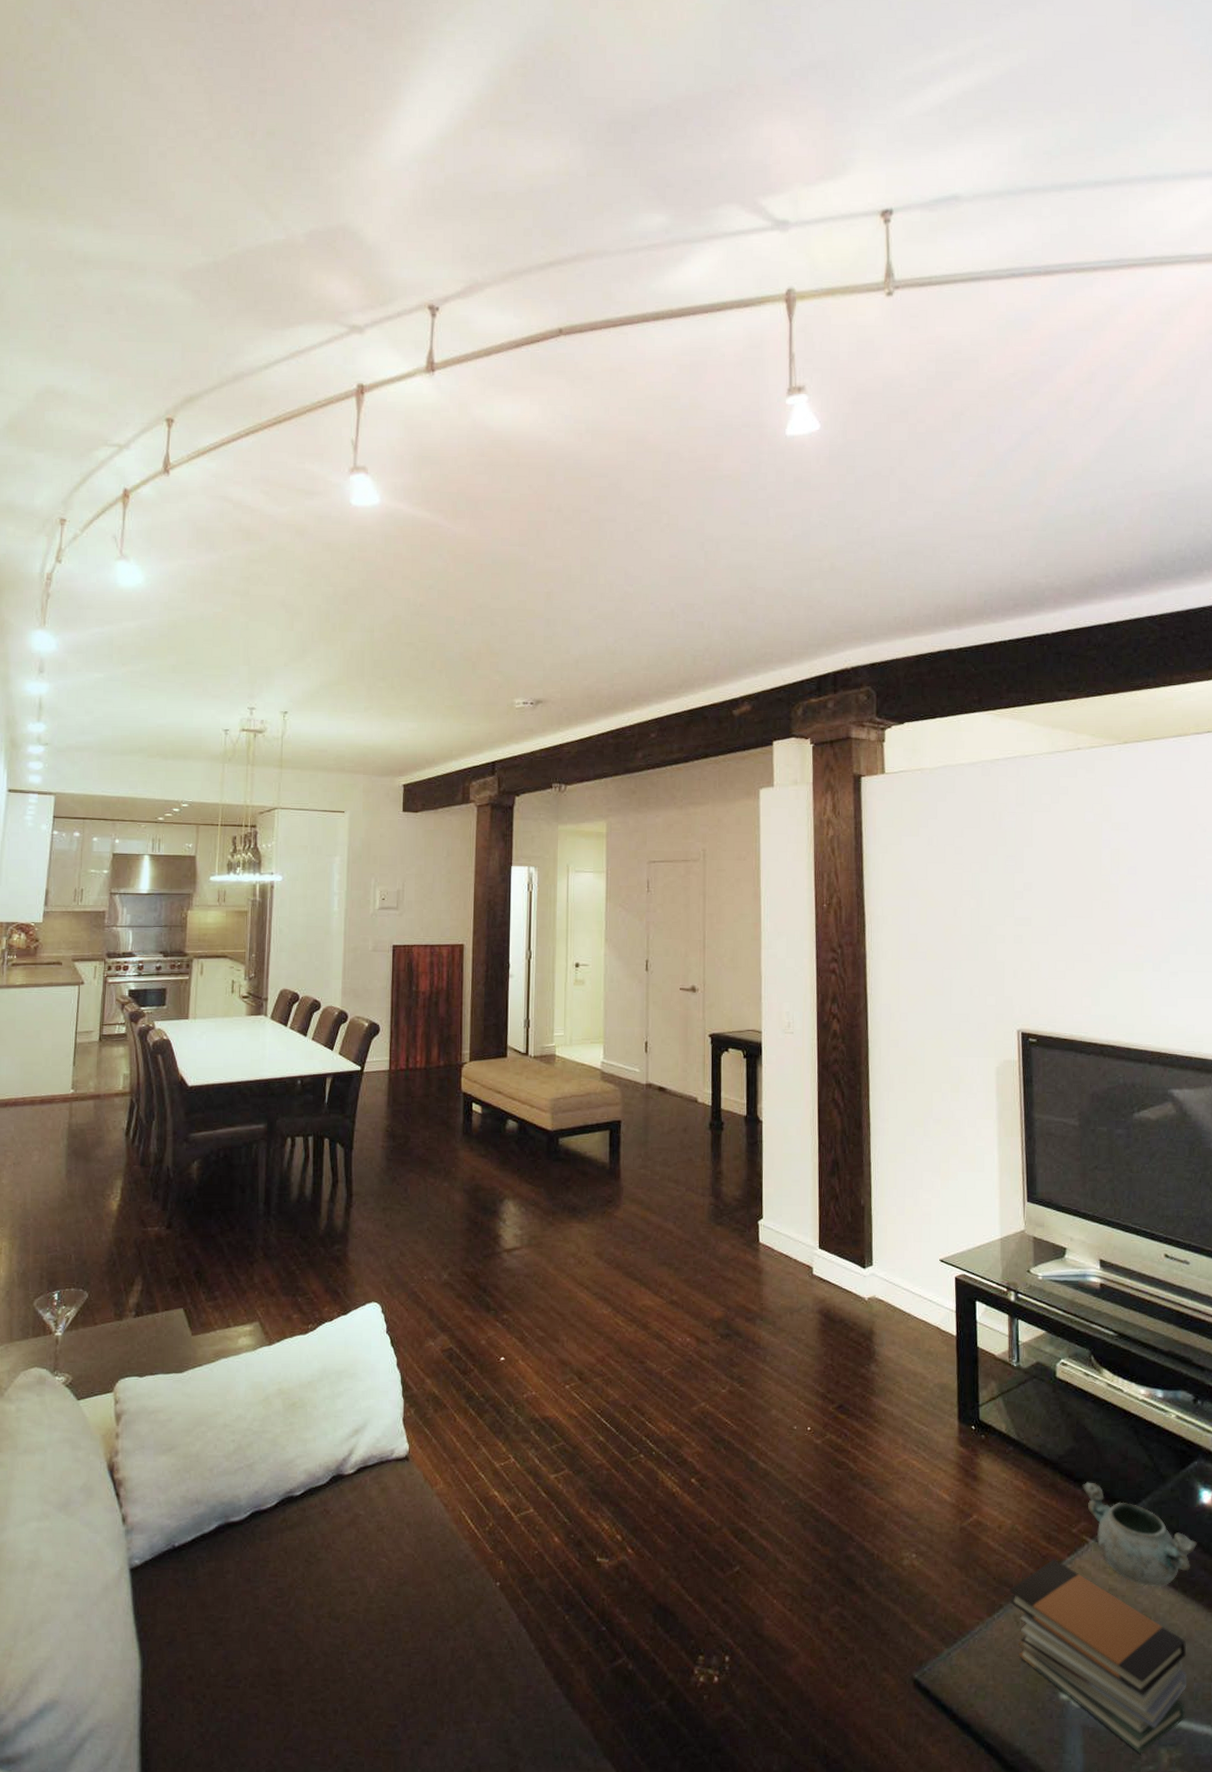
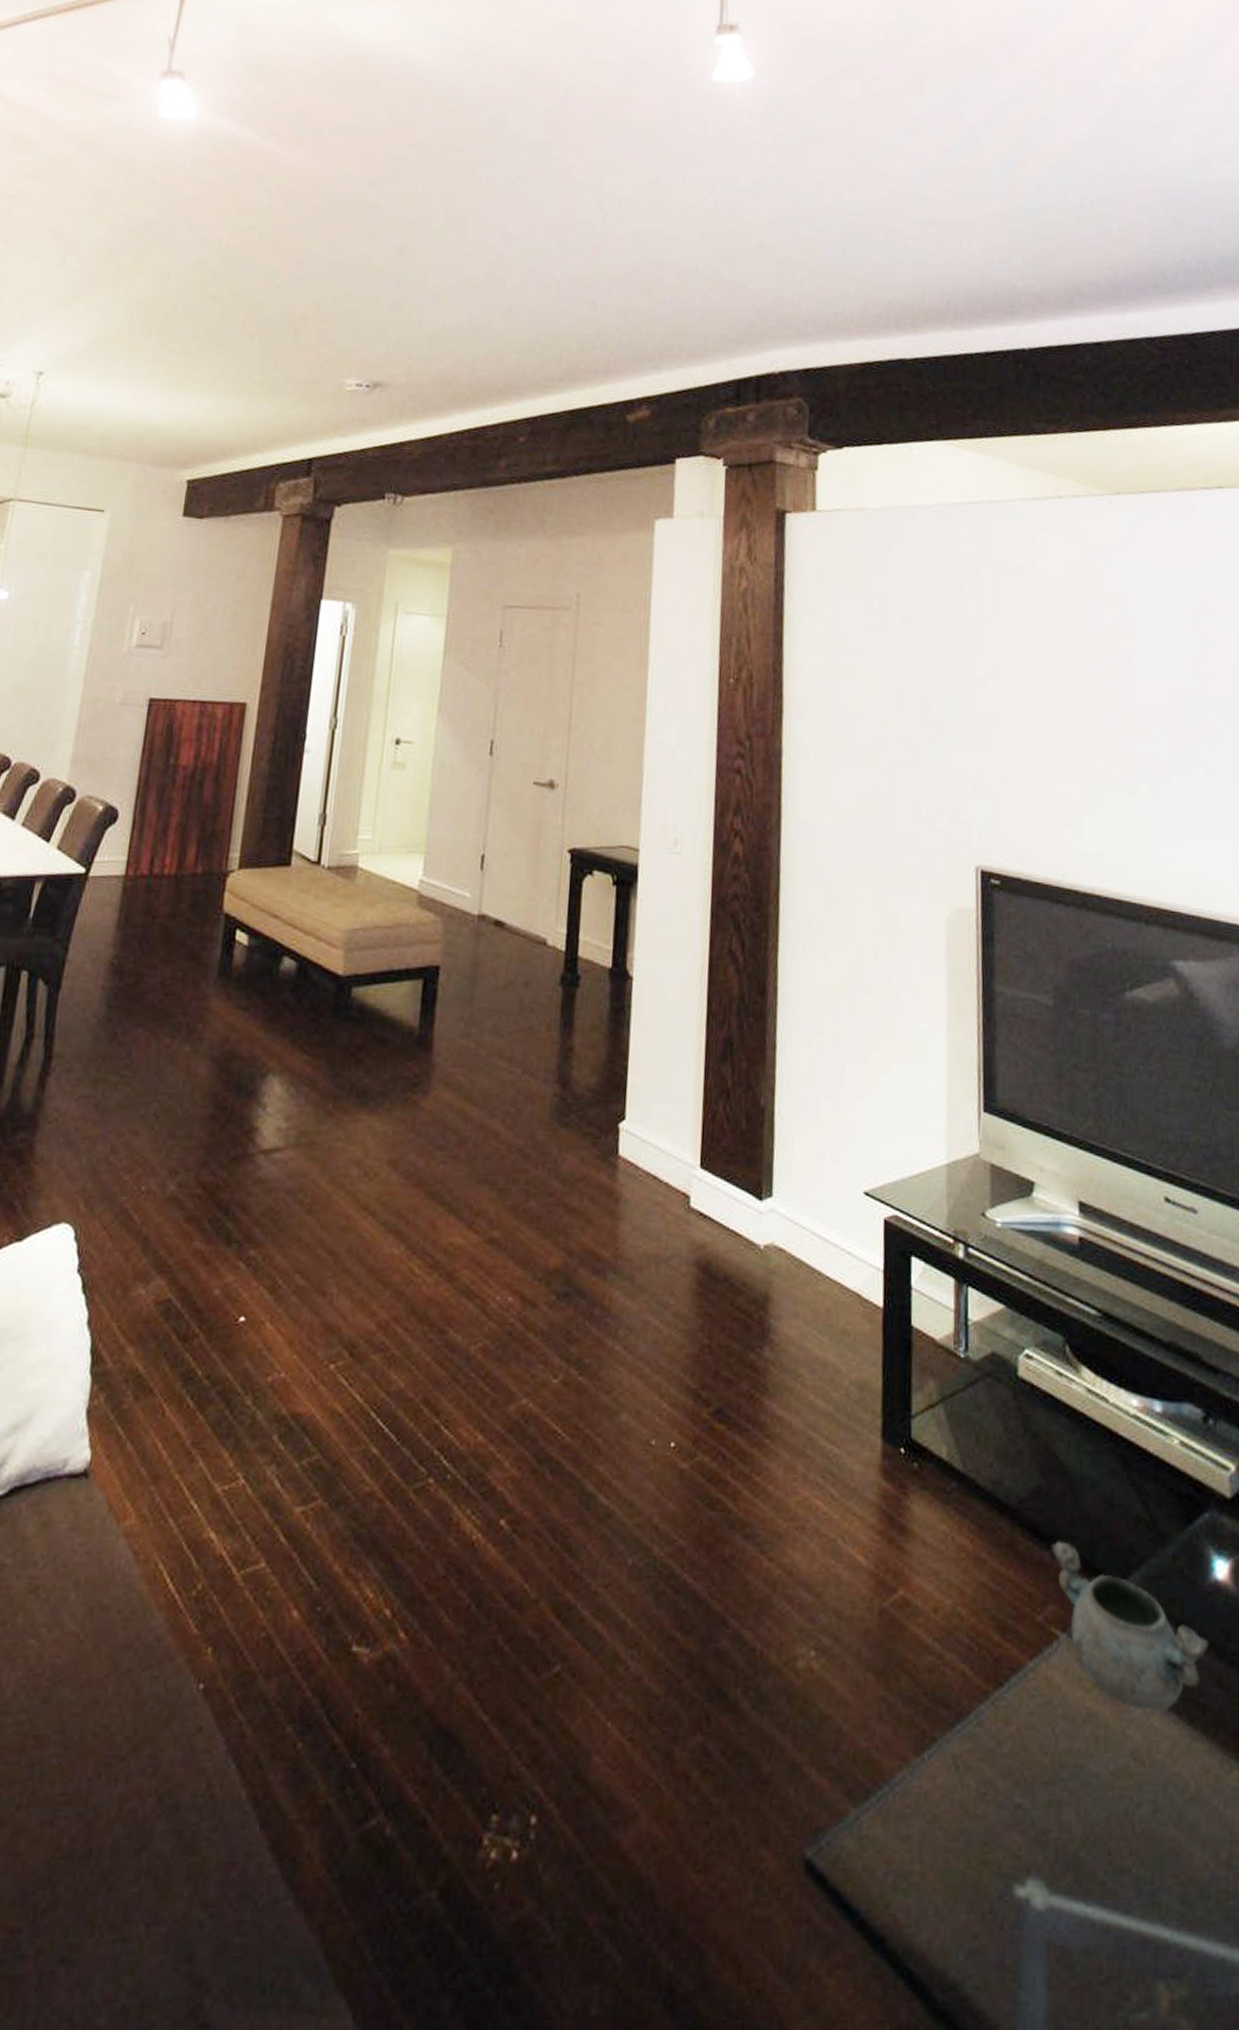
book stack: present [1009,1559,1188,1753] -> none [946,1663,1196,1991]

